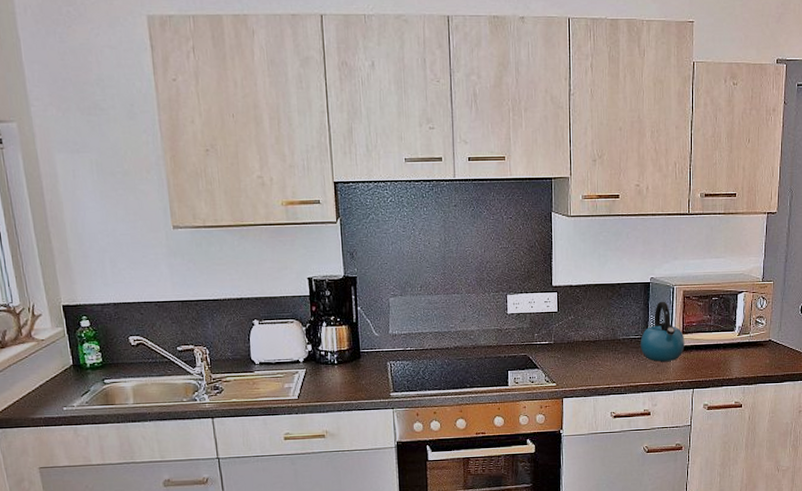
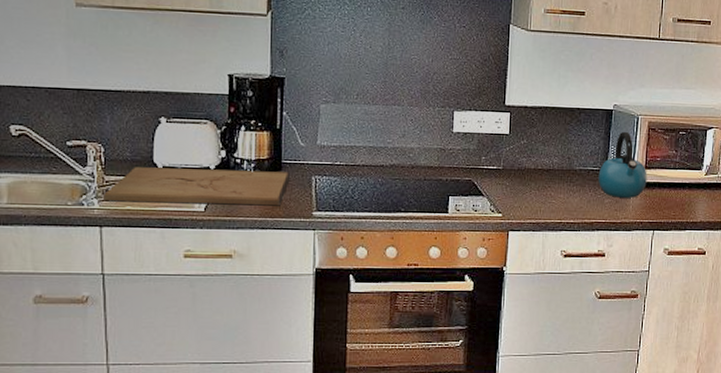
cutting board: none [211,360,368,396] -> present [102,167,290,206]

